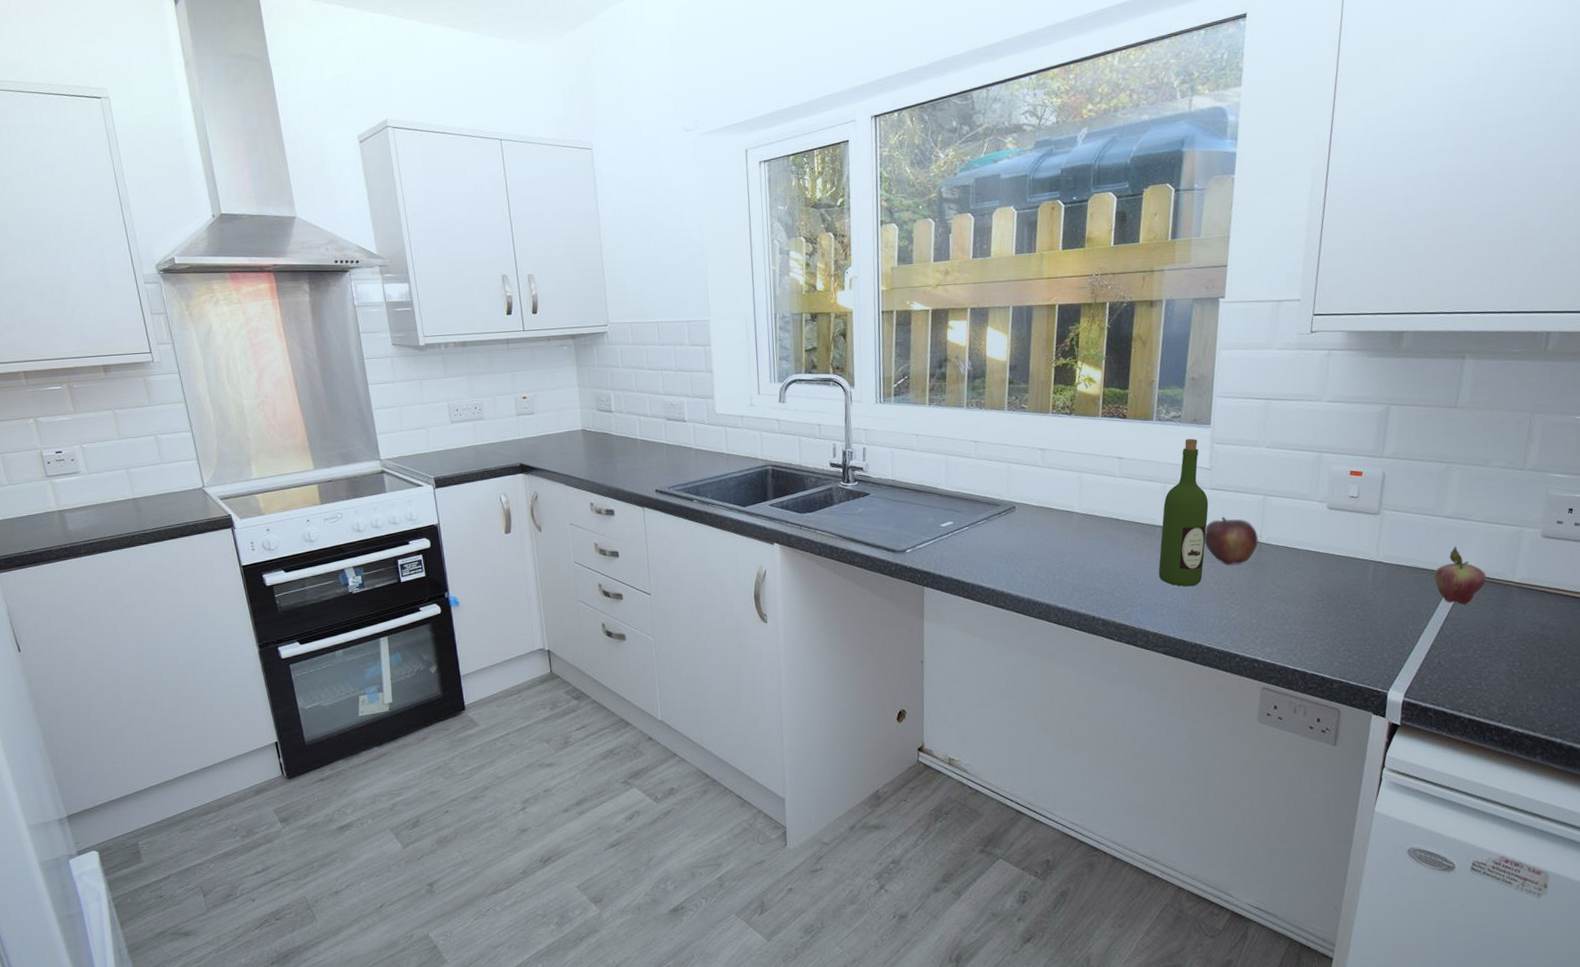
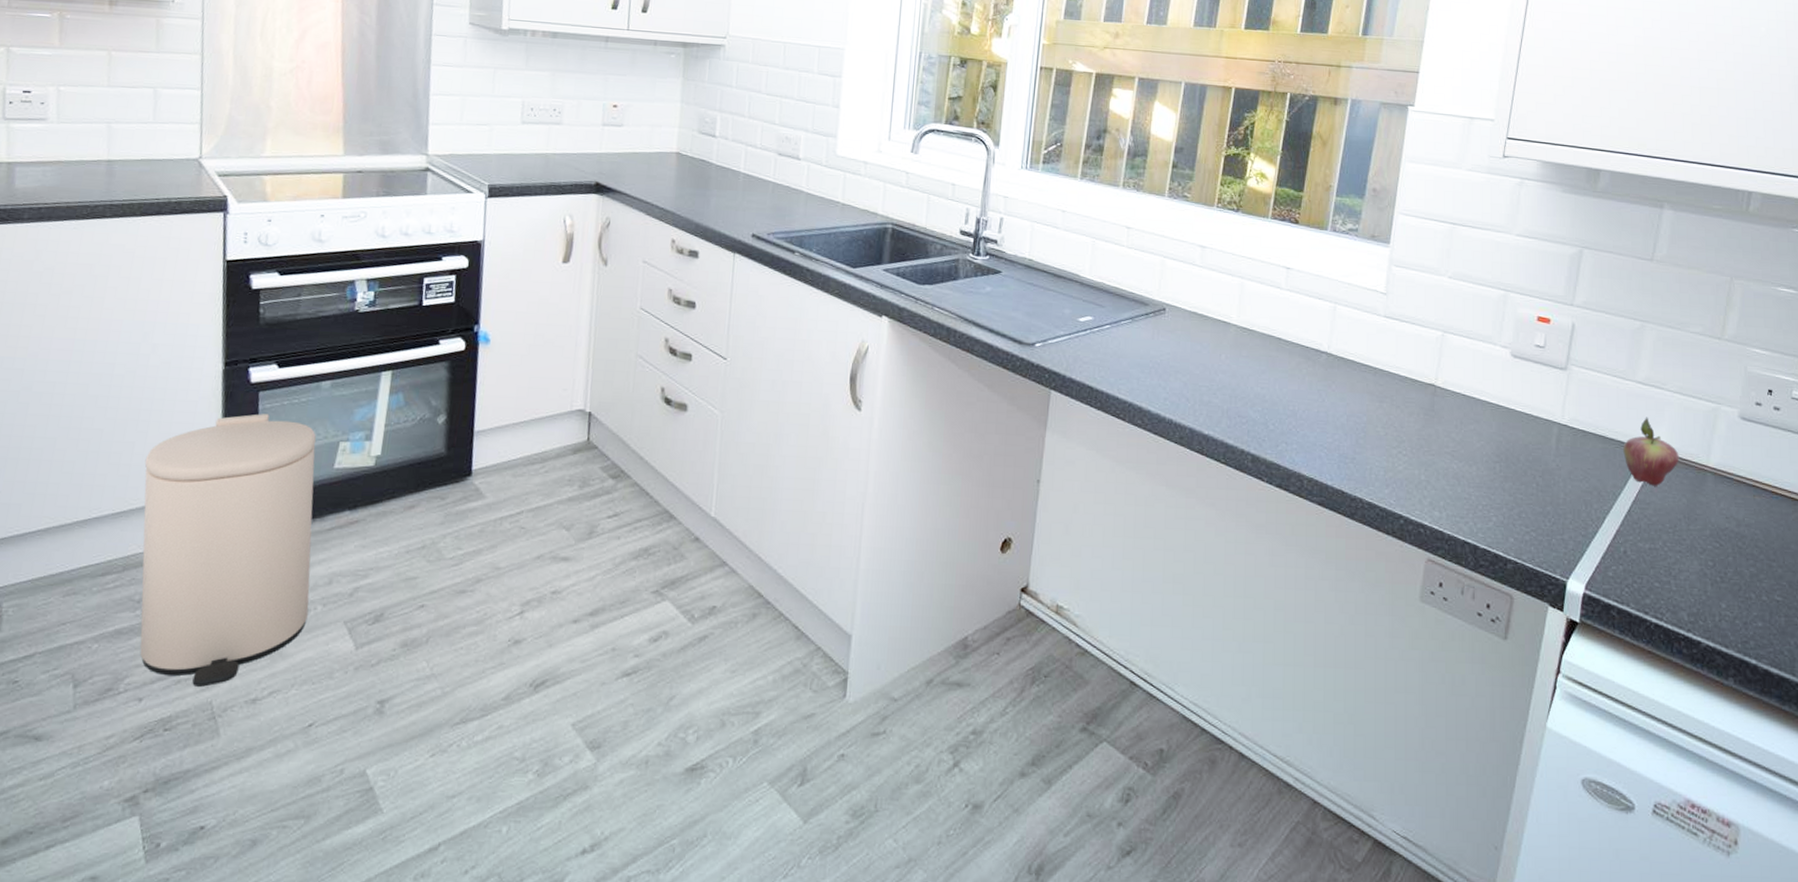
pedal bin: none [216,681,363,887] -> present [140,414,316,687]
wine bottle: present [1158,438,1209,587] -> none [1320,256,1381,428]
fruit: present [1204,516,1258,565] -> none [1374,350,1433,408]

